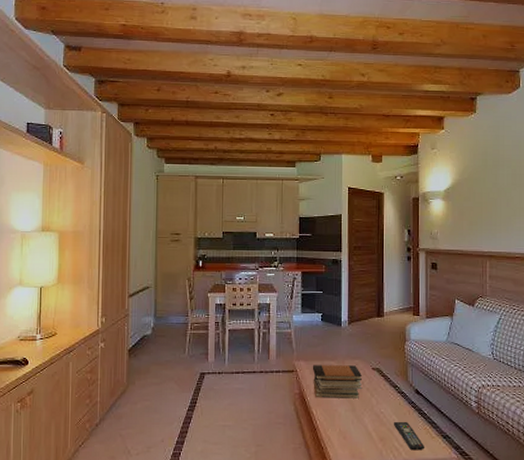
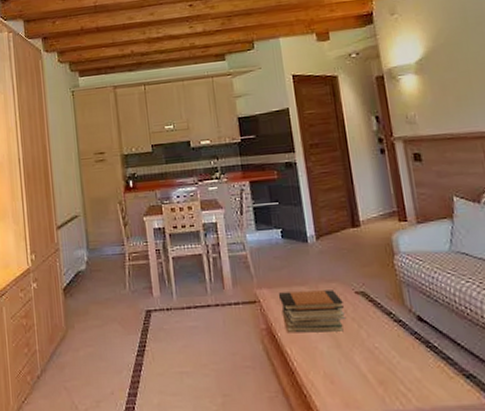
remote control: present [393,421,425,451] -> none [393,357,443,396]

